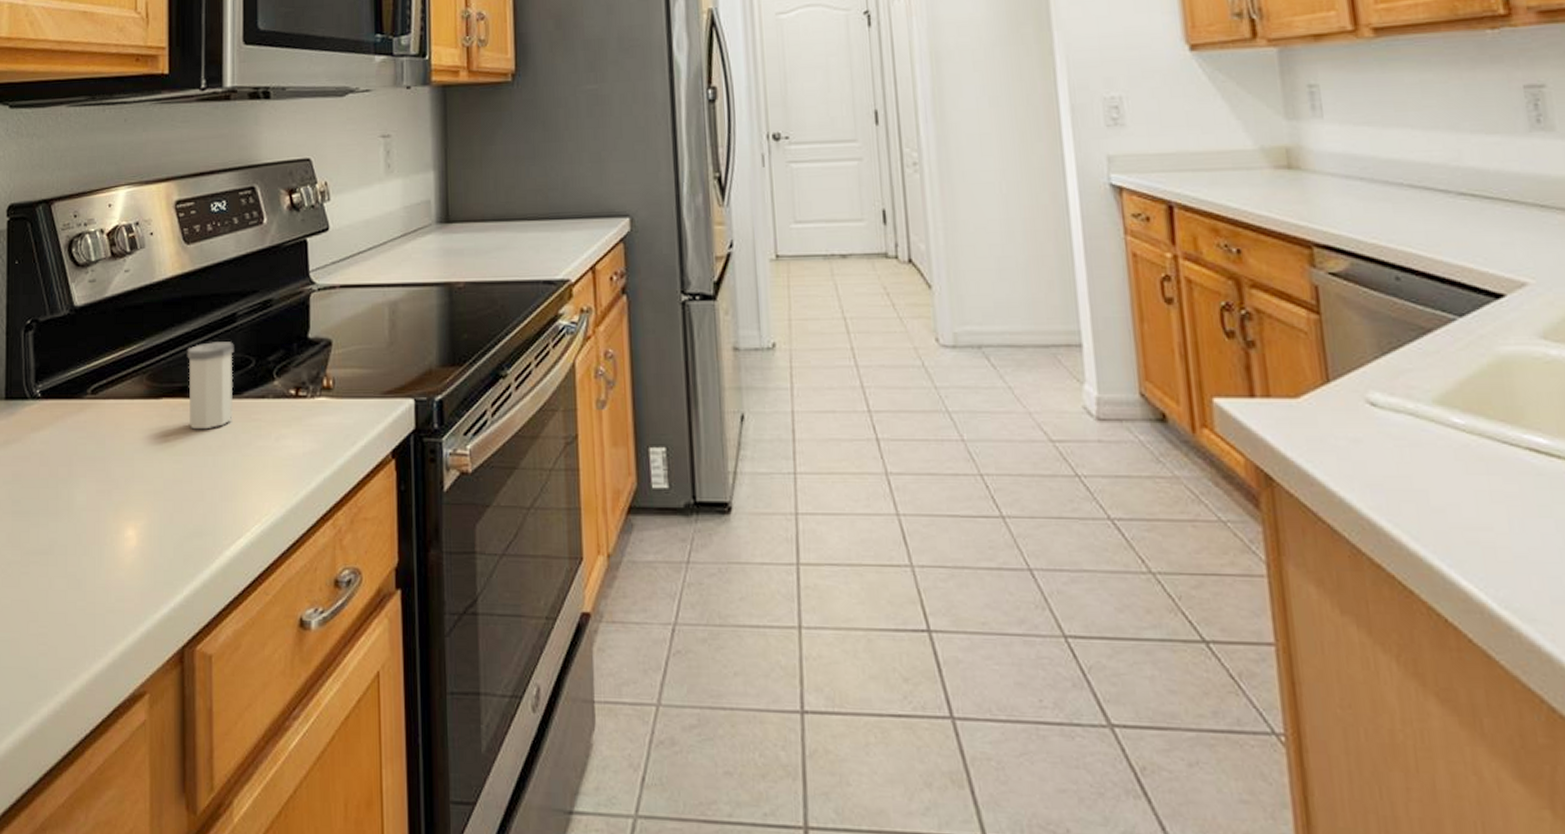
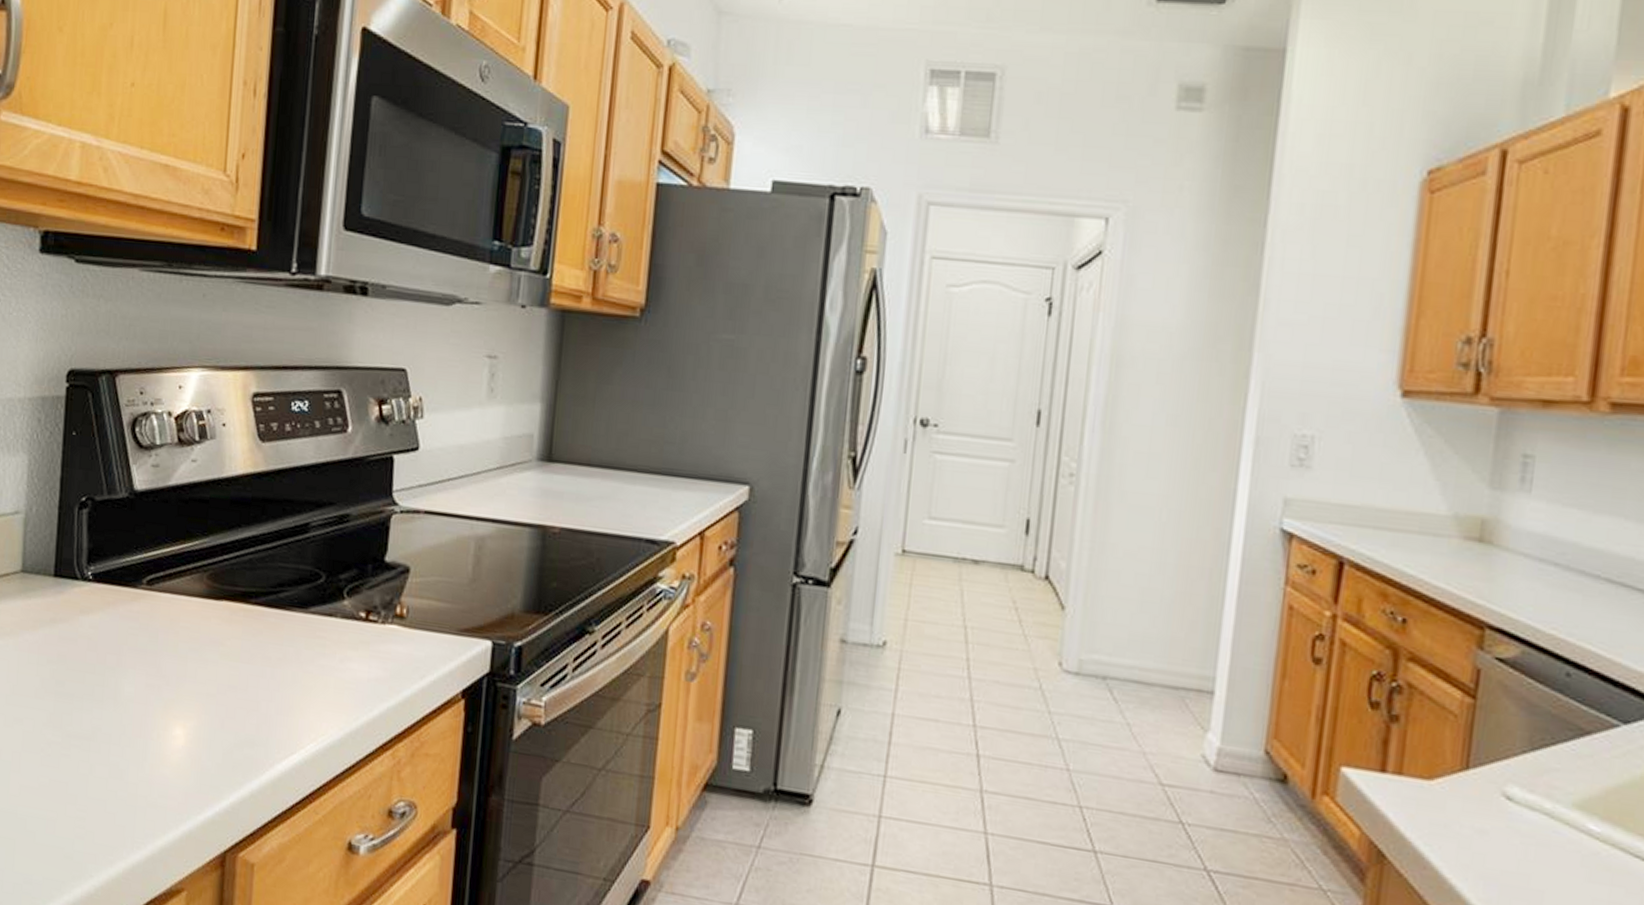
salt shaker: present [187,342,234,430] -> none [250,549,305,640]

